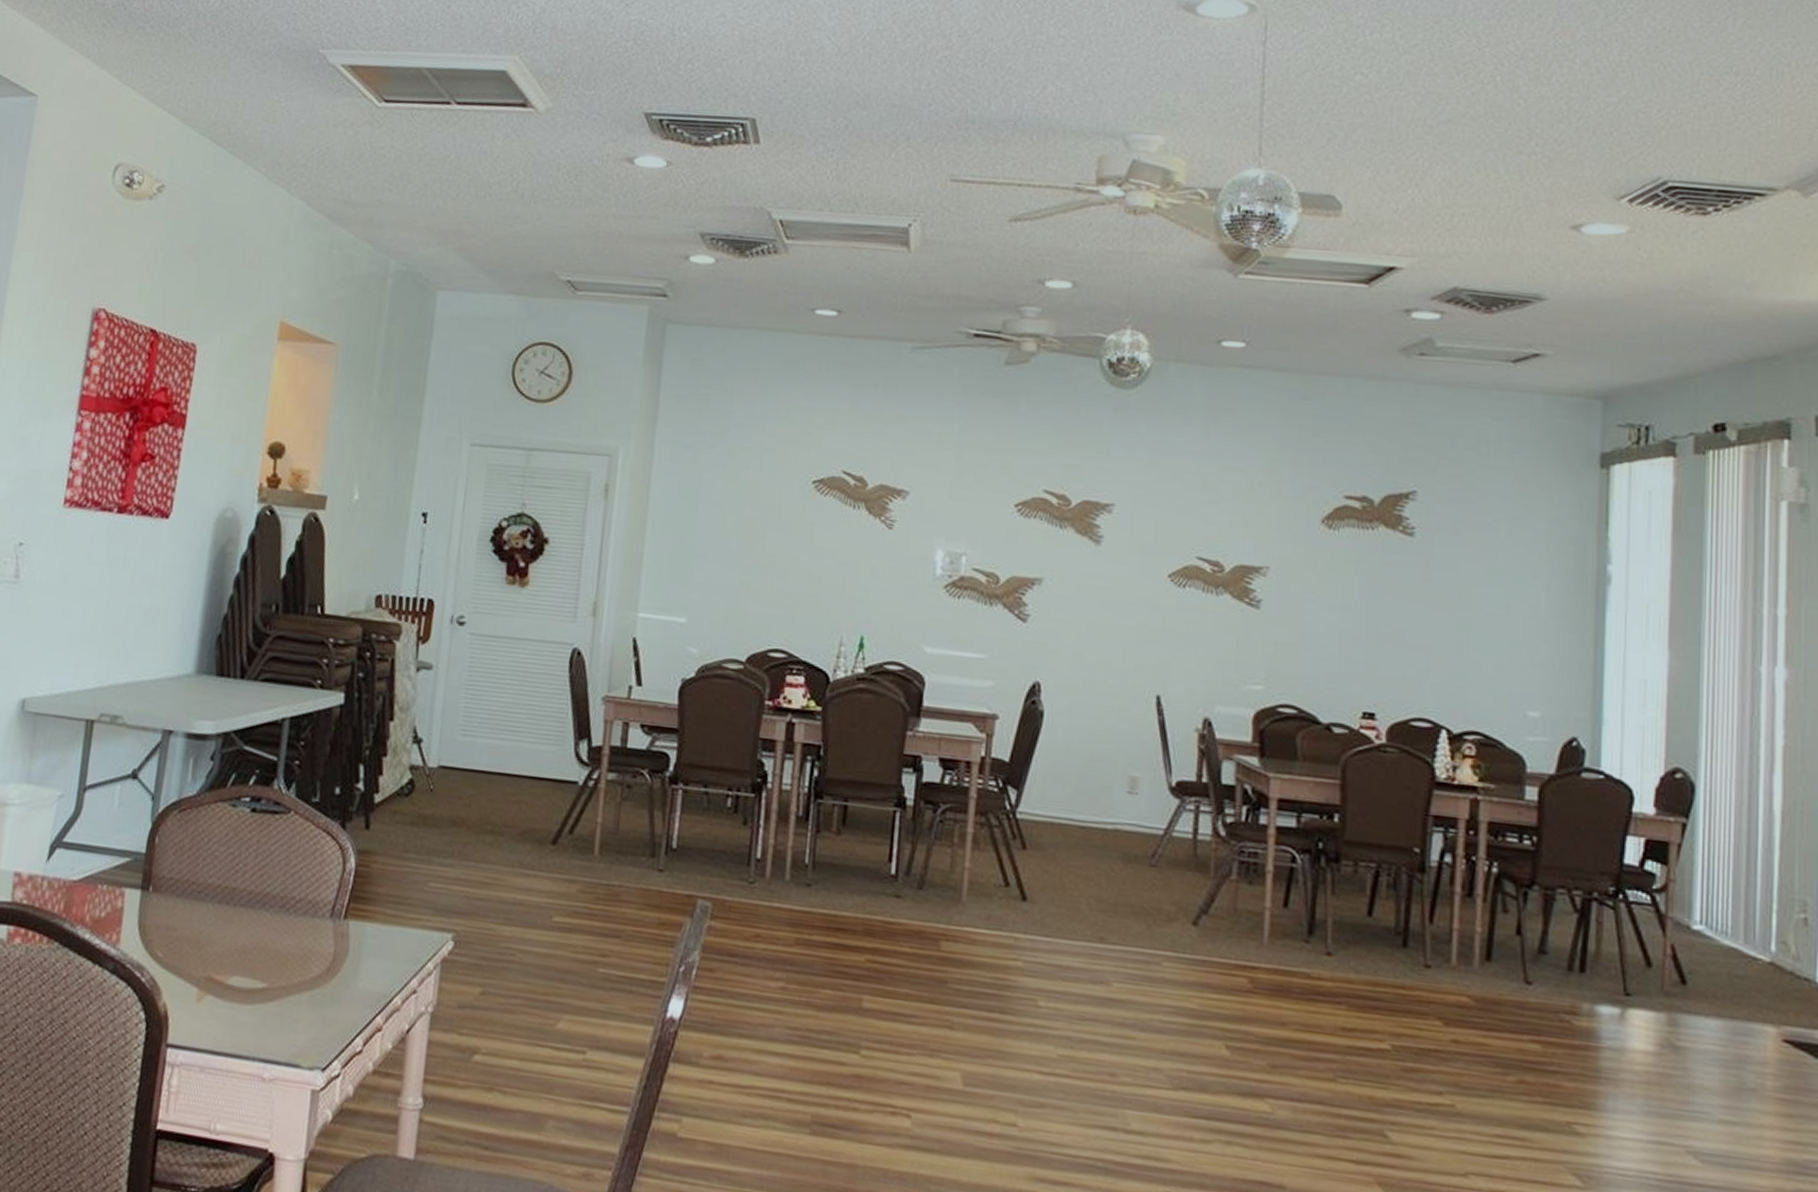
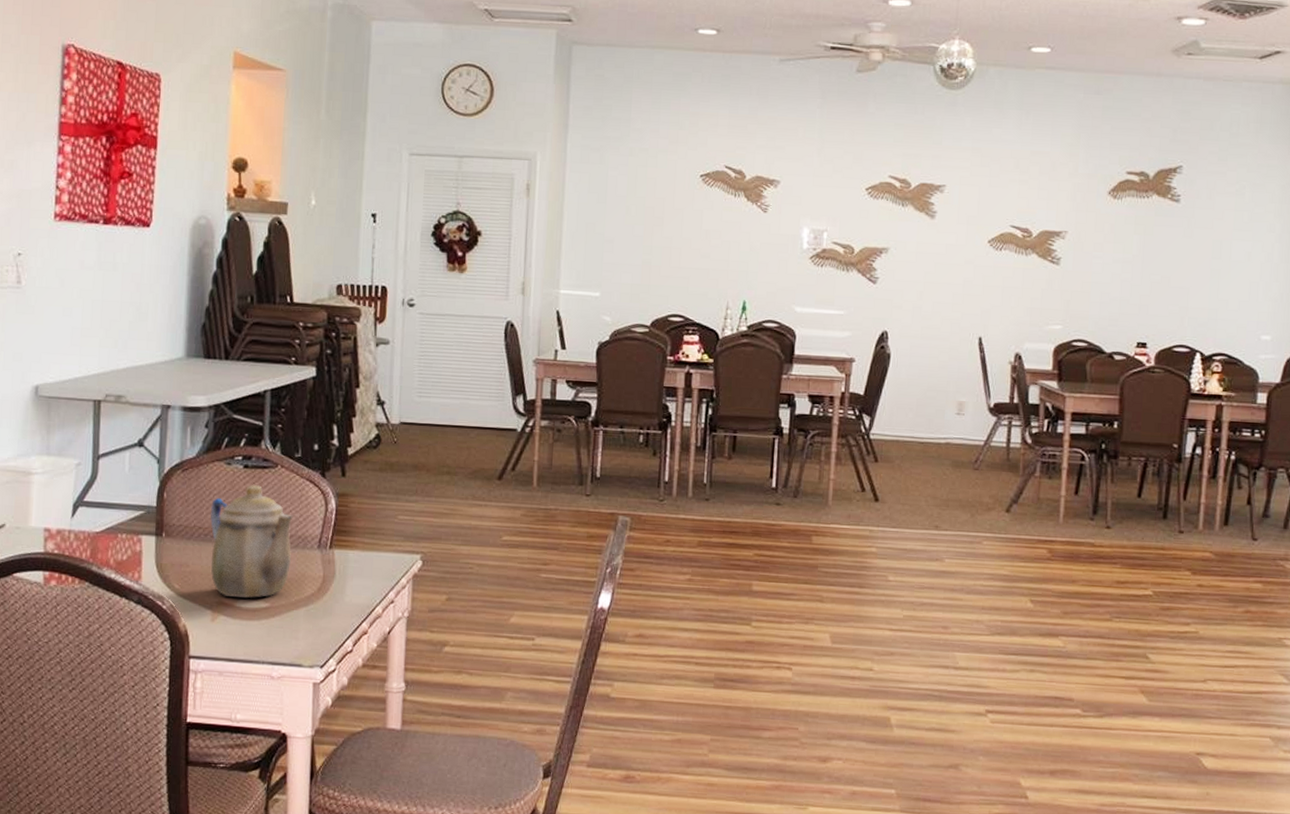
teapot: none [201,833,304,976] -> present [210,485,293,598]

